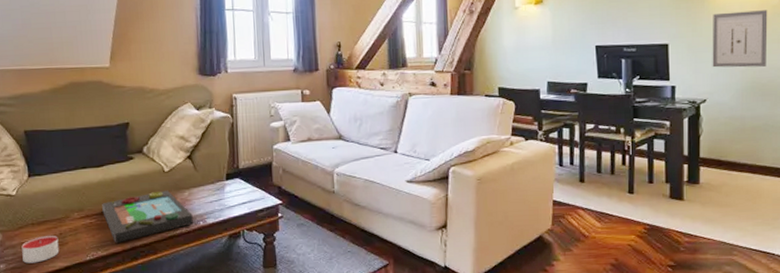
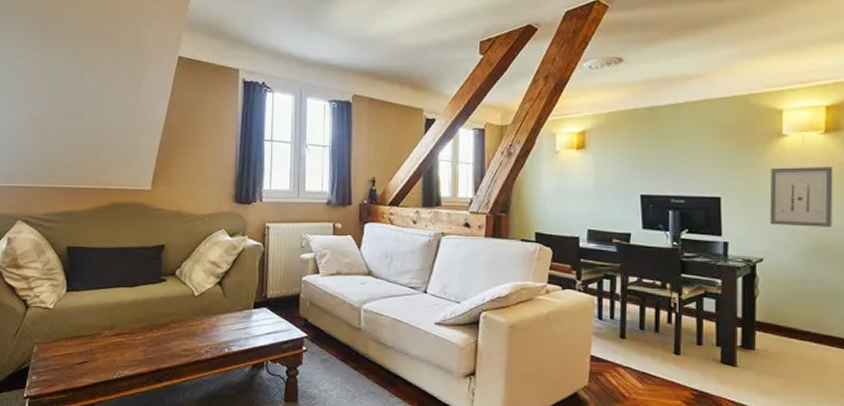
candle: present [21,235,60,264] -> none [54,350,89,377]
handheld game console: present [102,190,193,244] -> none [132,314,218,365]

